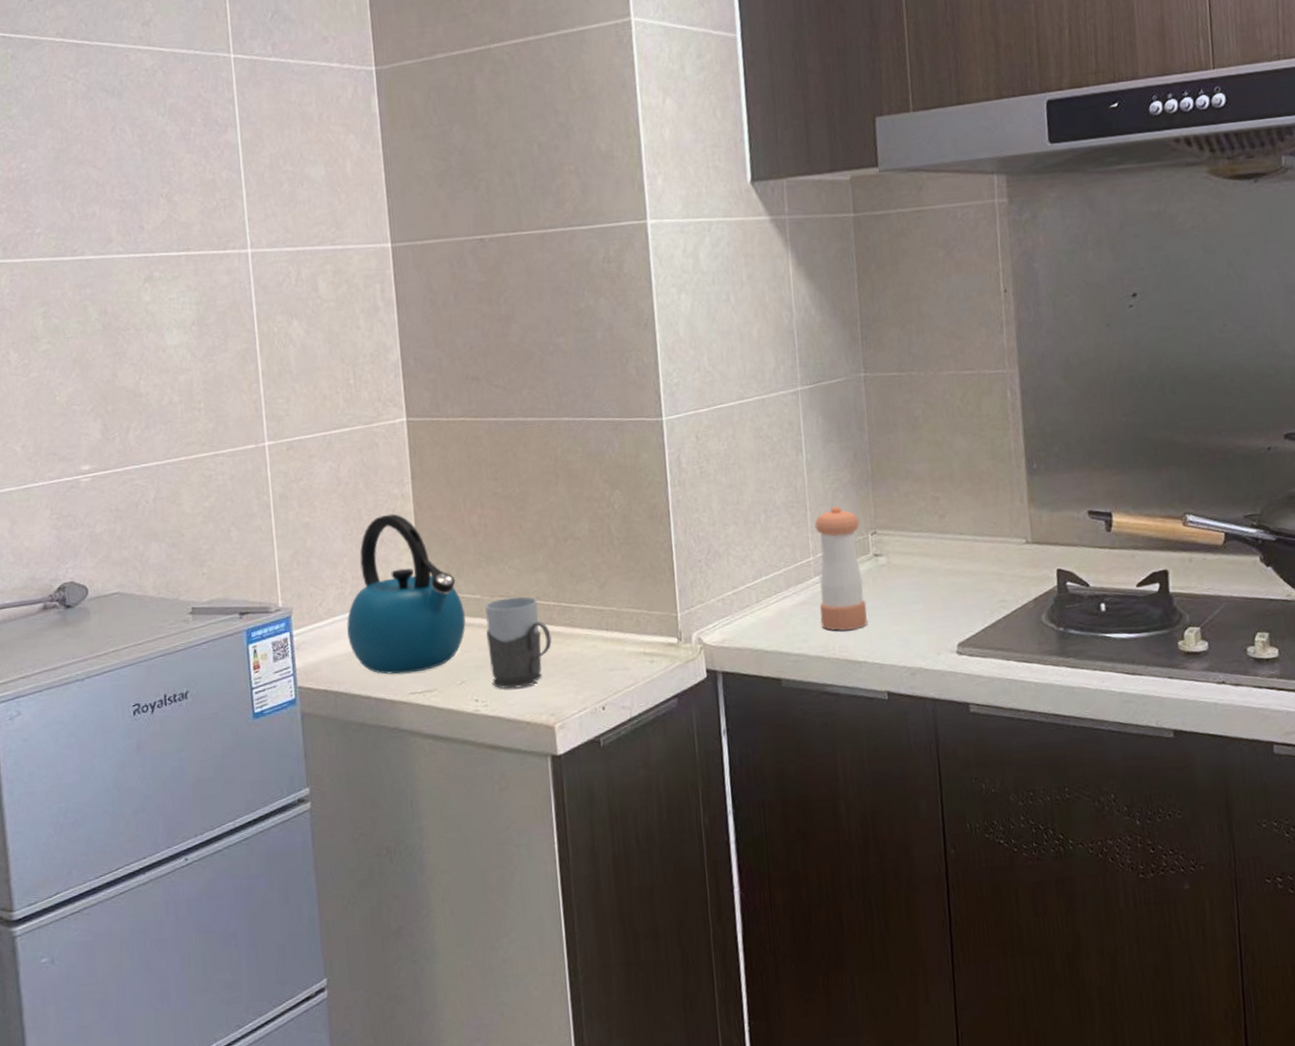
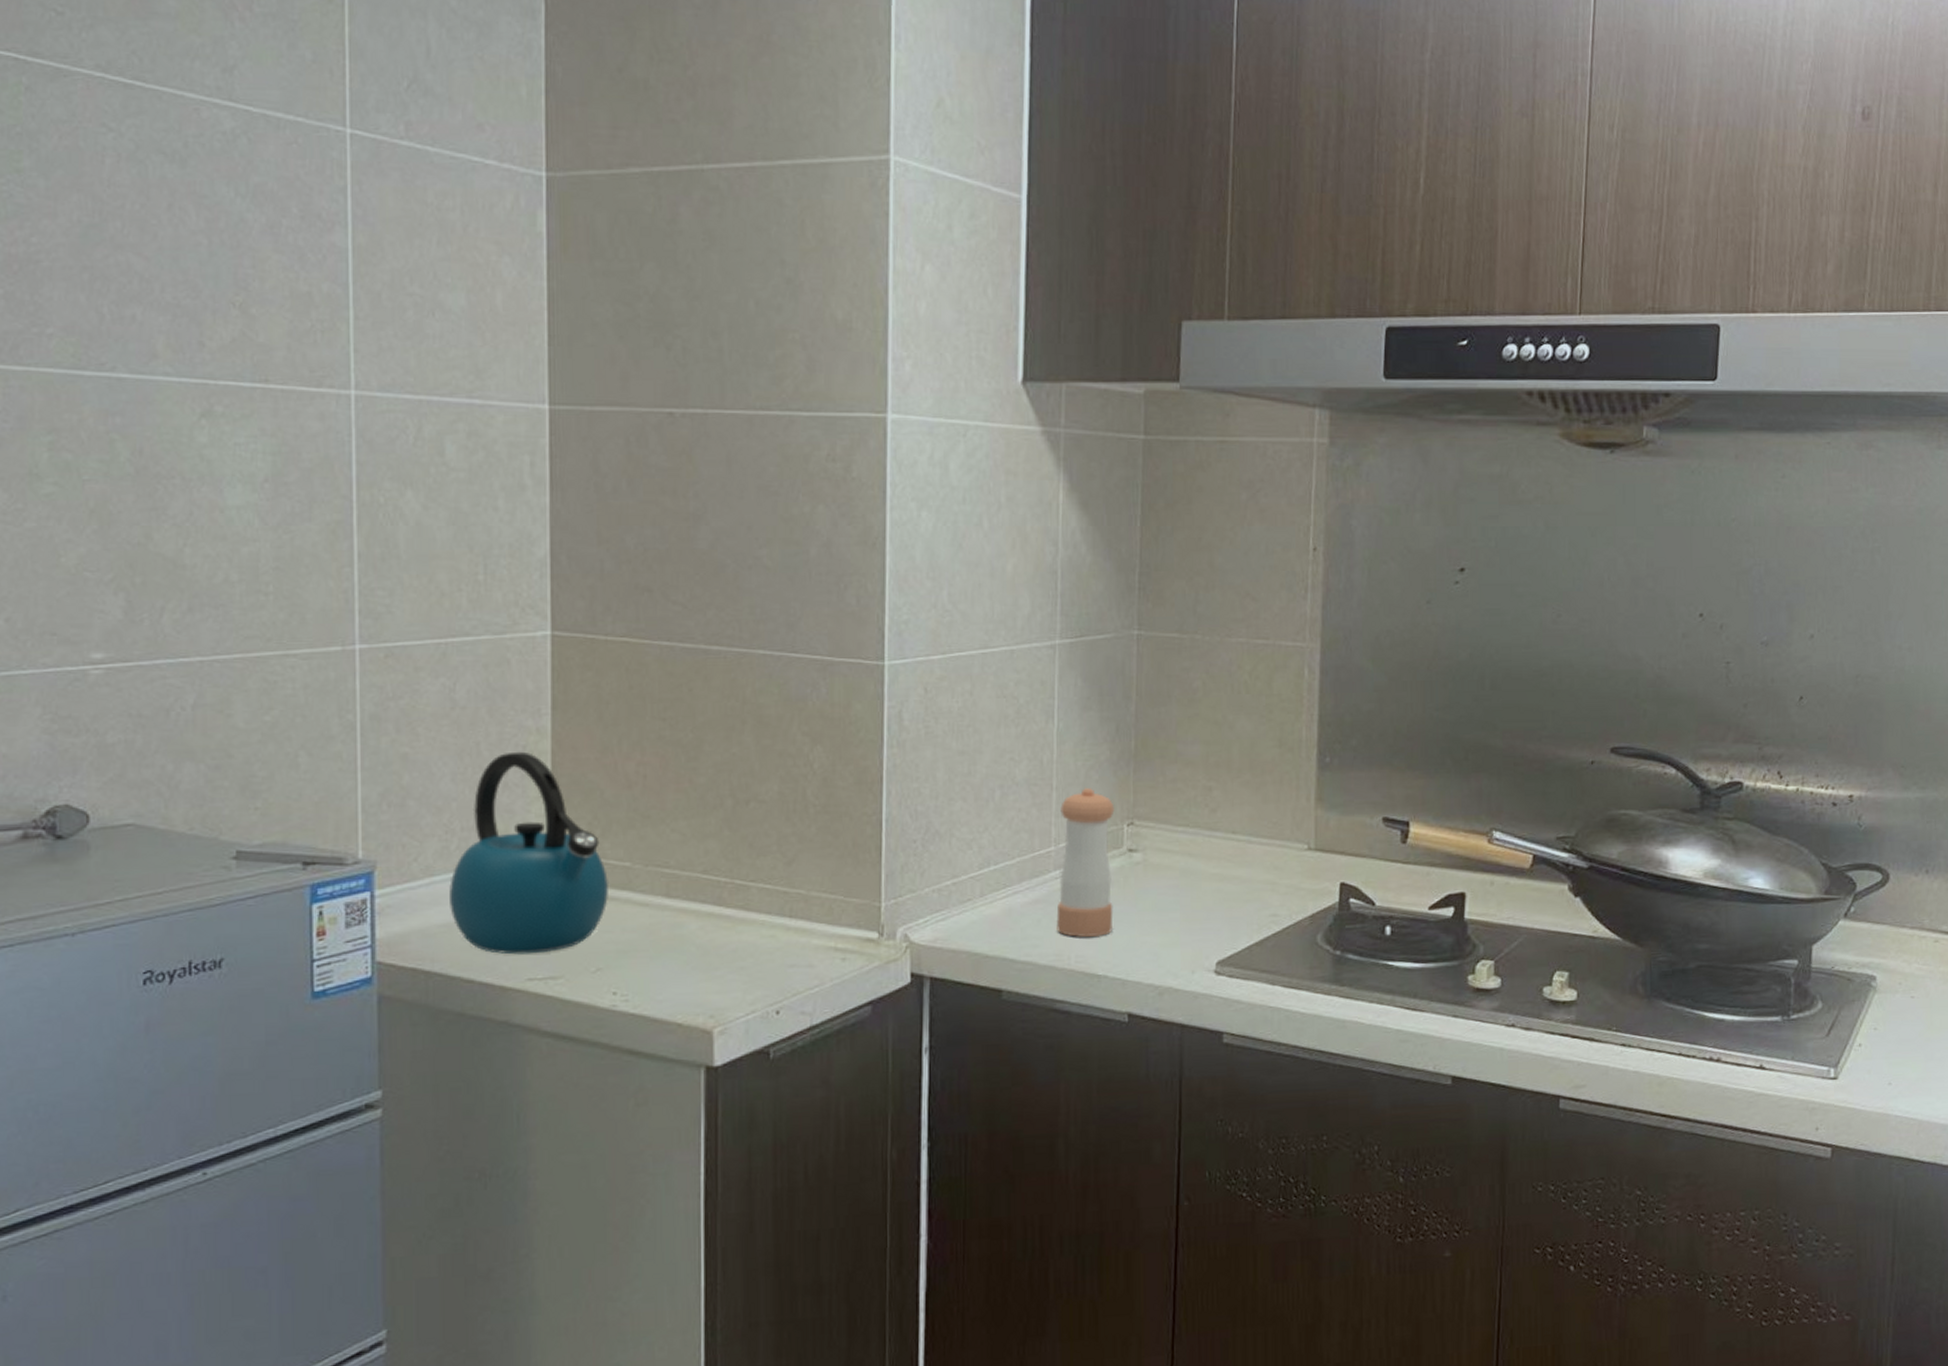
mug: present [484,596,552,689] -> none [634,868,718,982]

